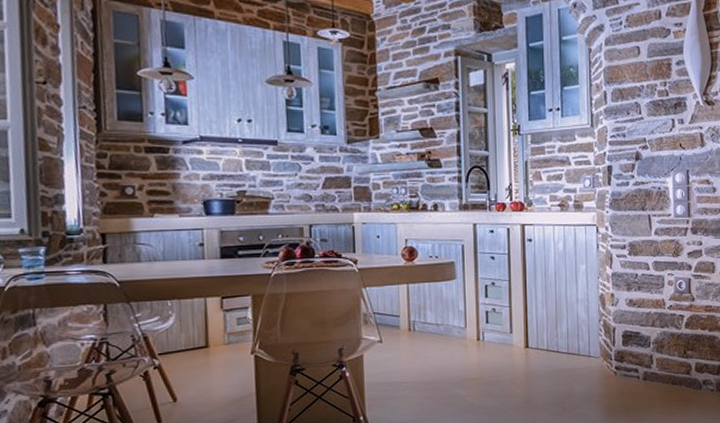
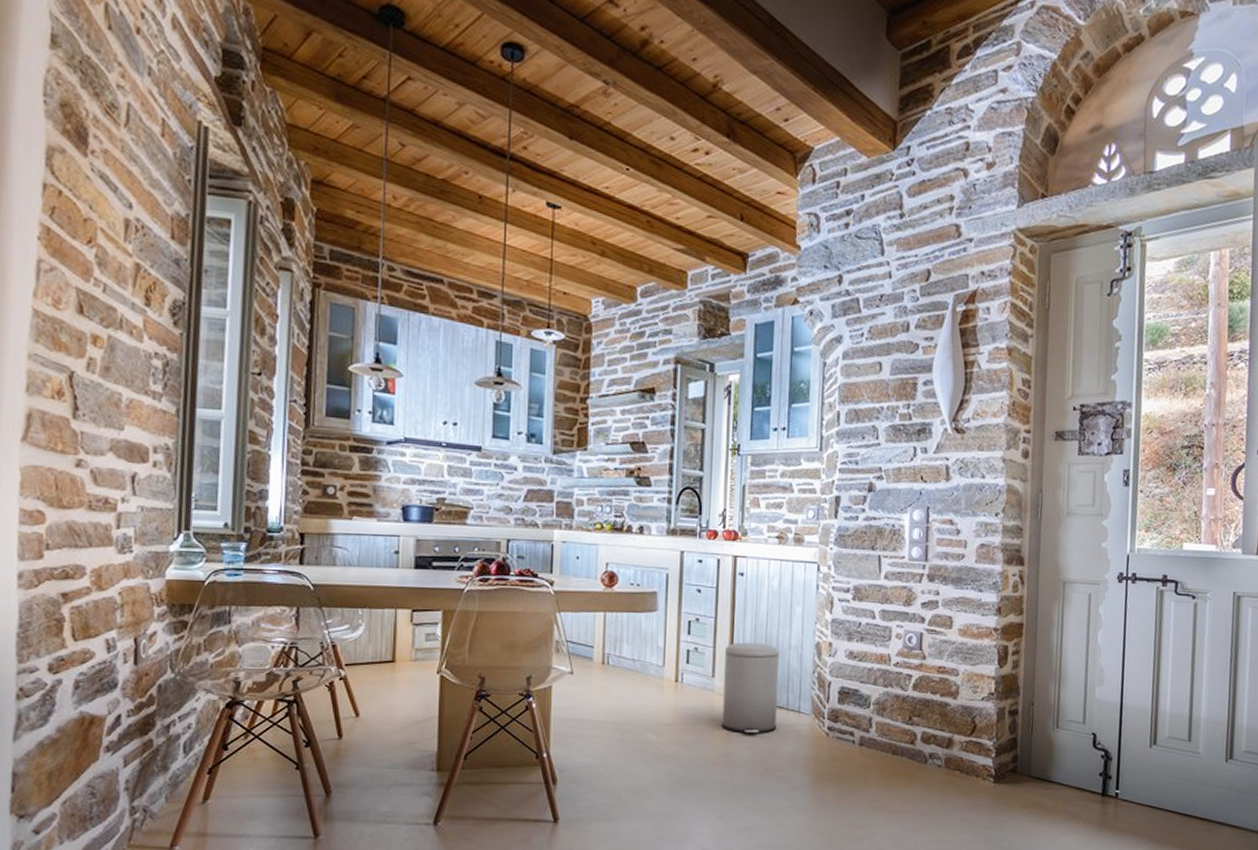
pedal bin: none [519,299,570,381] -> present [722,642,780,734]

